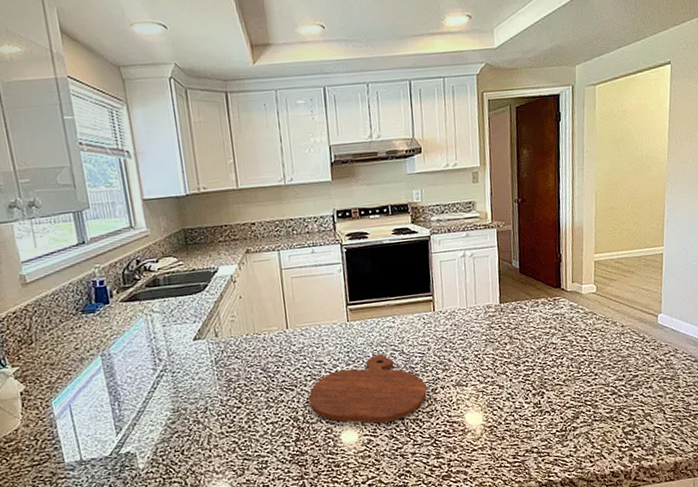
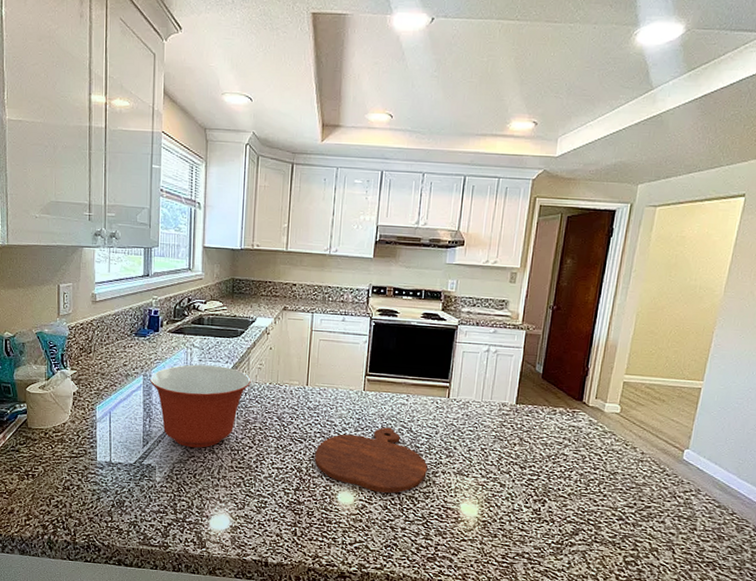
mixing bowl: none [109,327,226,424] -> present [150,364,251,448]

